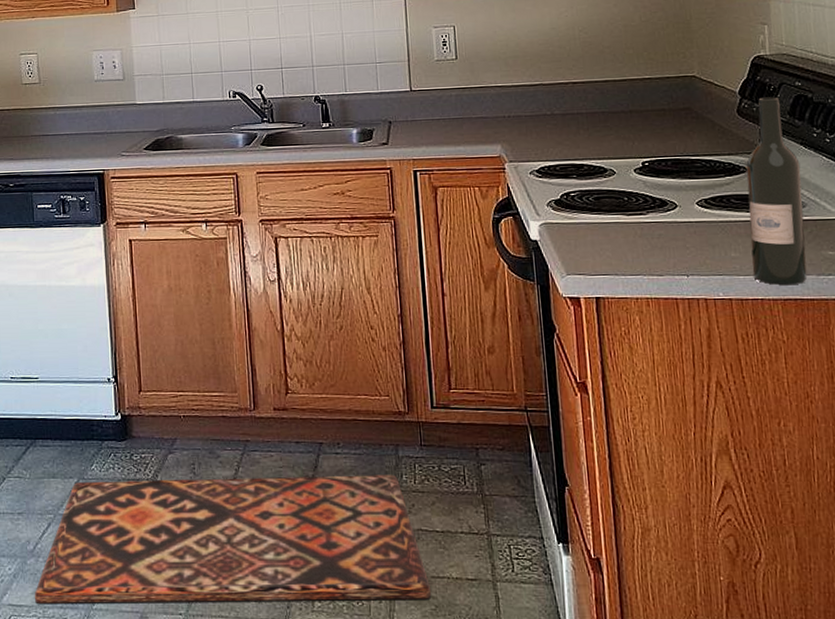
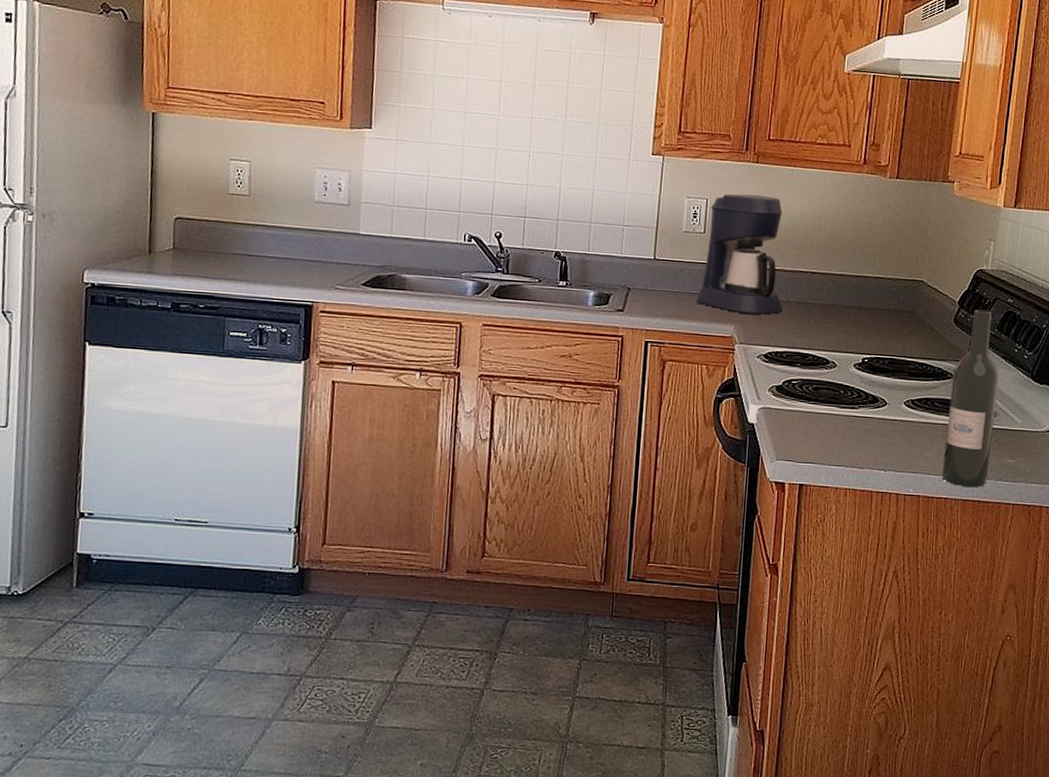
doormat: present [34,474,432,605] -> none [174,636,601,767]
coffee maker: none [459,14,549,132] -> present [697,193,783,315]

